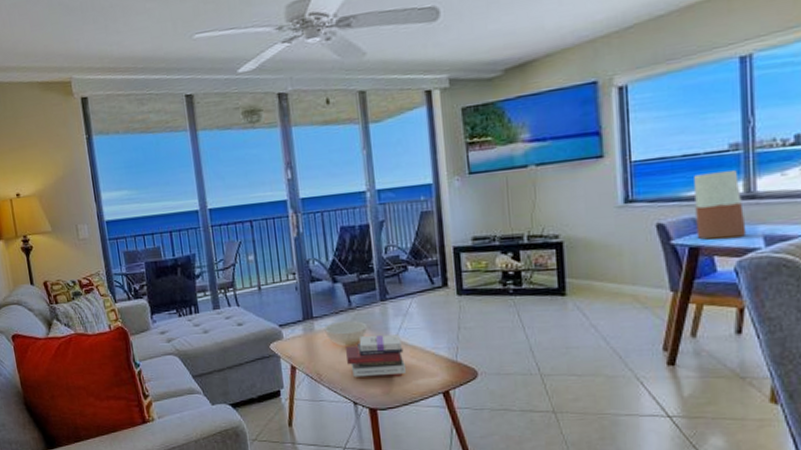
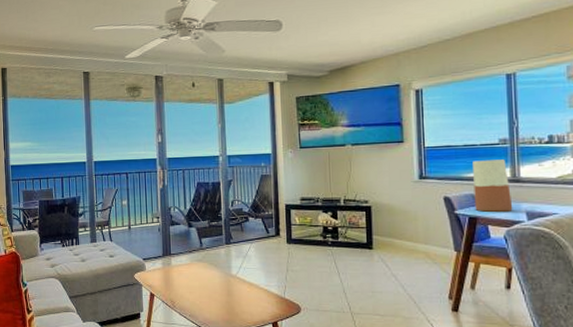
bowl: present [324,320,368,347] -> none [180,258,214,280]
books: present [346,334,407,378] -> none [196,273,244,308]

